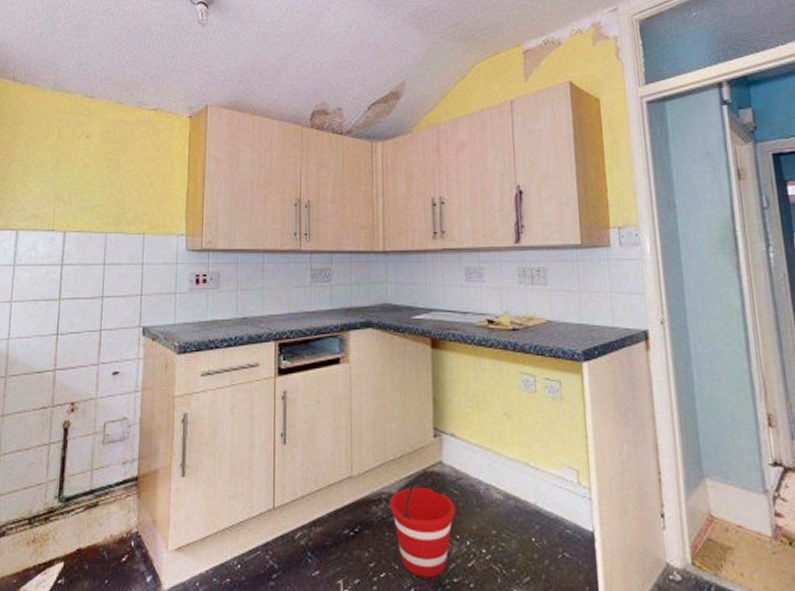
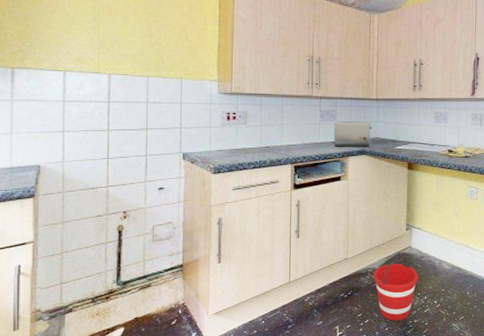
toaster: none [329,282,380,317] -> present [334,121,372,147]

